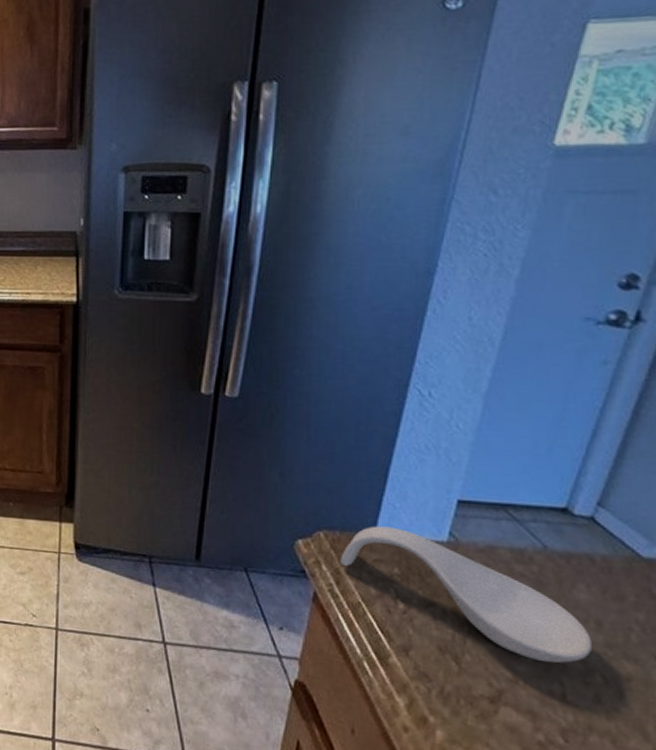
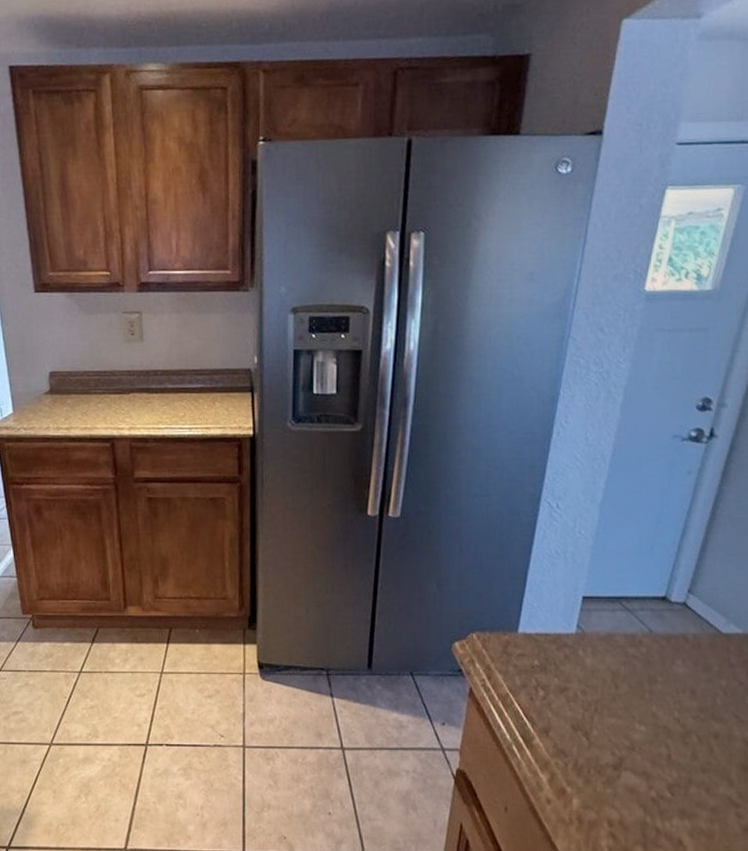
spoon rest: present [340,526,592,663] -> none [491,624,688,730]

